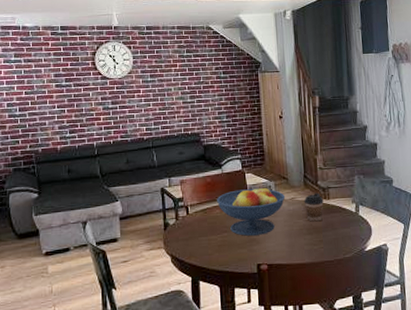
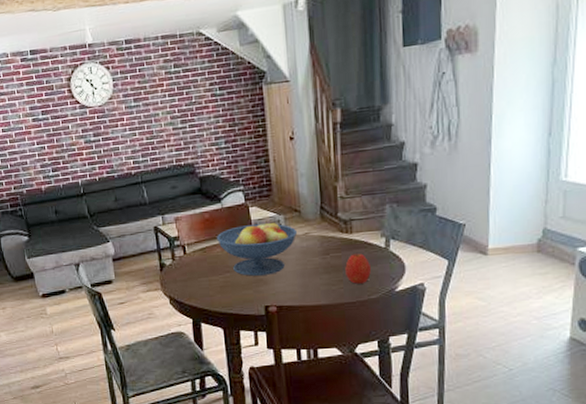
coffee cup: present [303,192,324,222] -> none [320,226,345,260]
apple: none [324,217,346,244] -> present [345,253,372,284]

